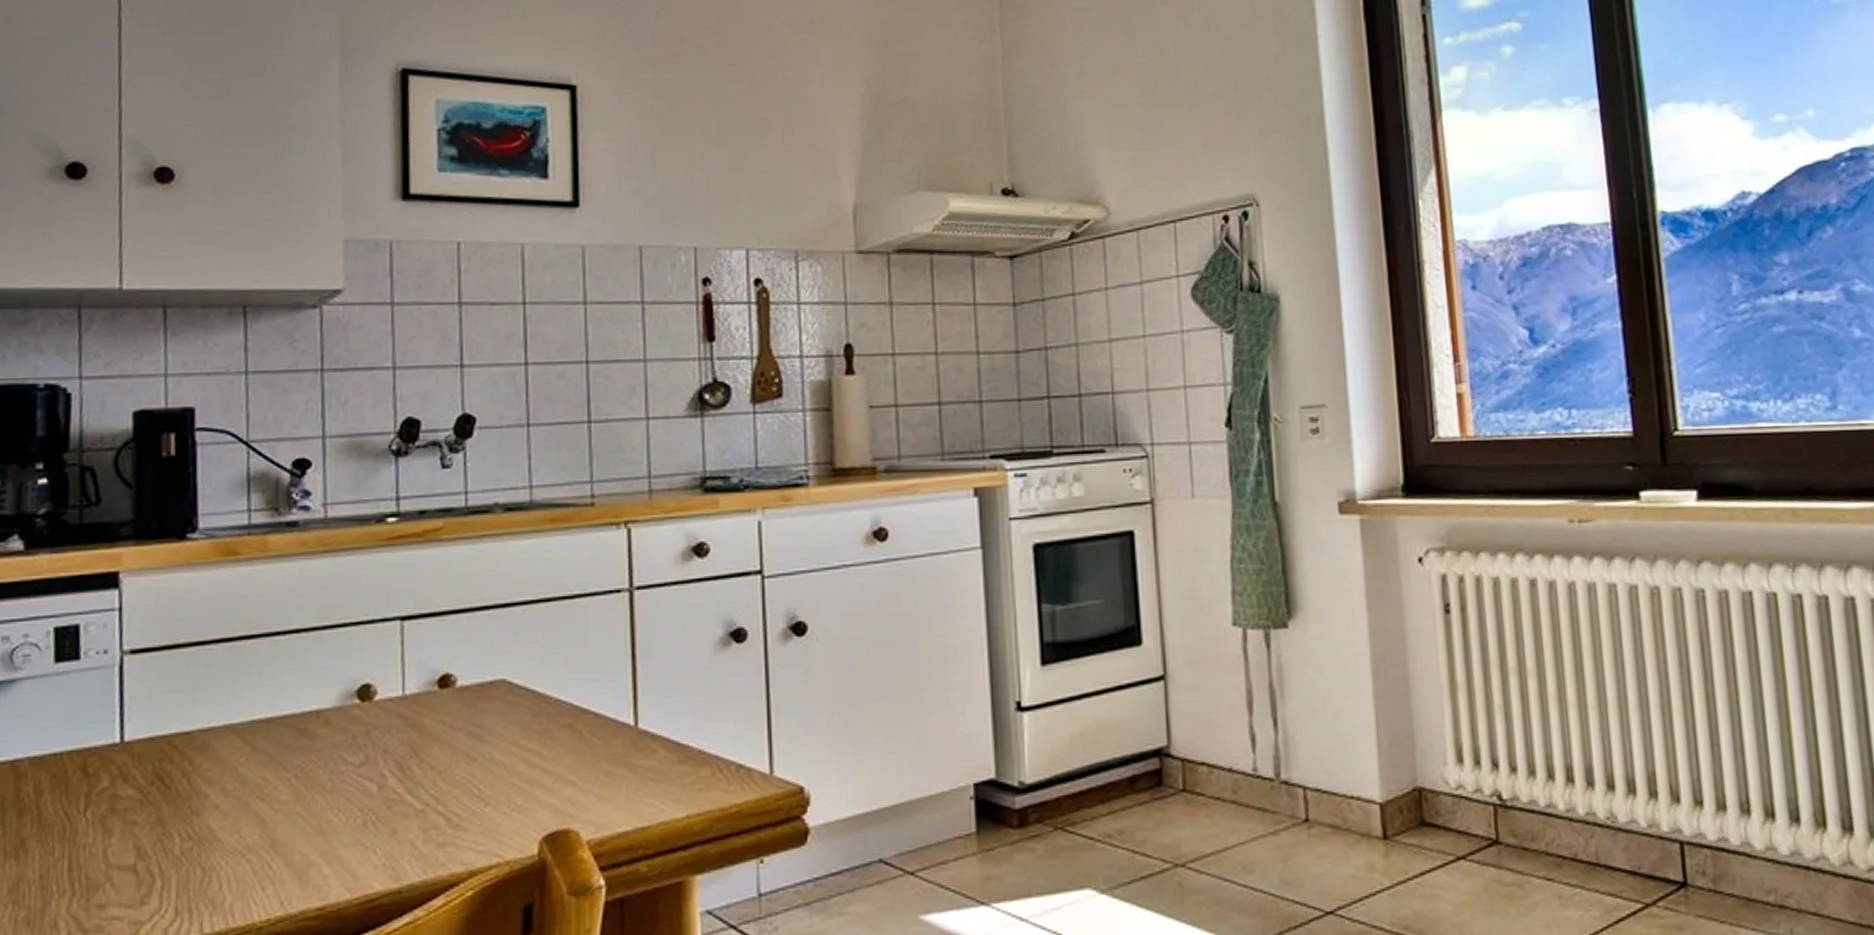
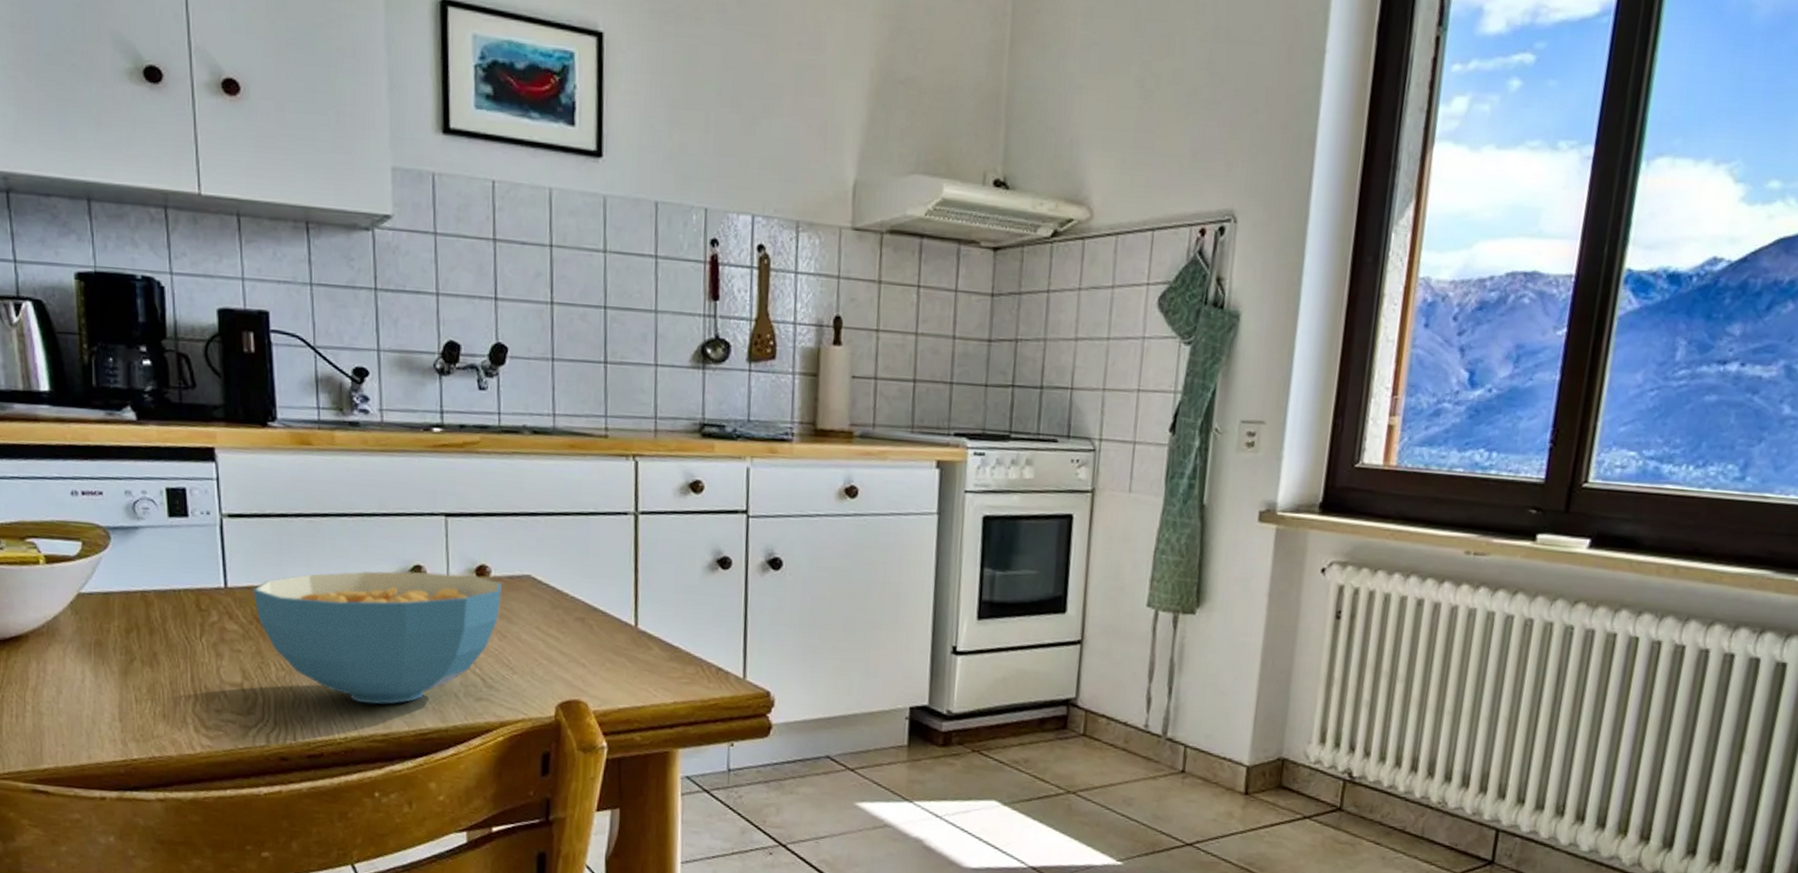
cereal bowl: none [156,689,470,870] -> present [253,570,502,705]

